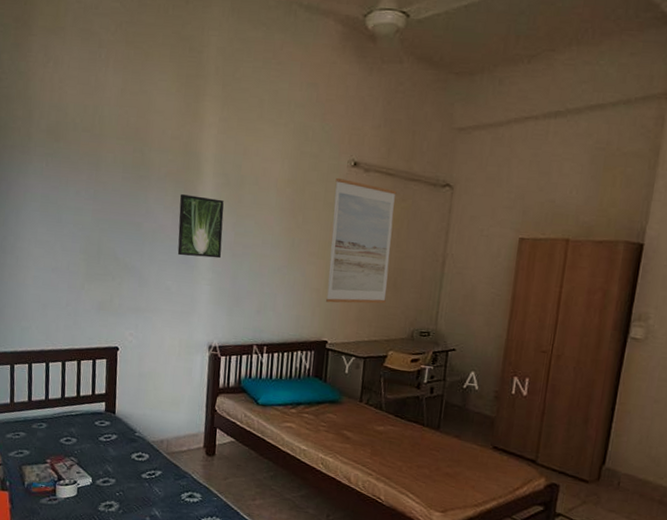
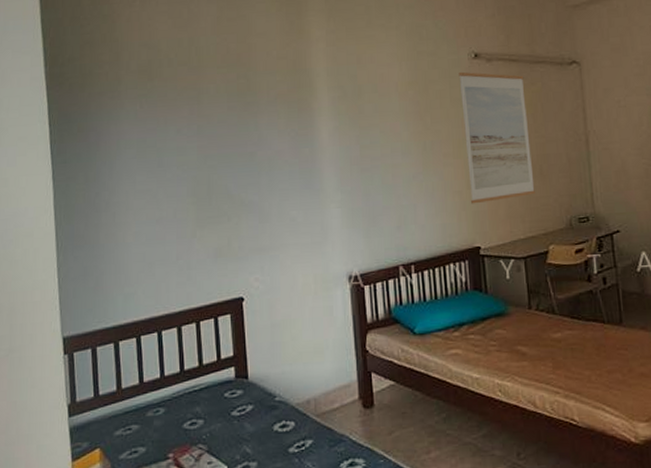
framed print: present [177,194,224,259] -> none [294,113,349,181]

